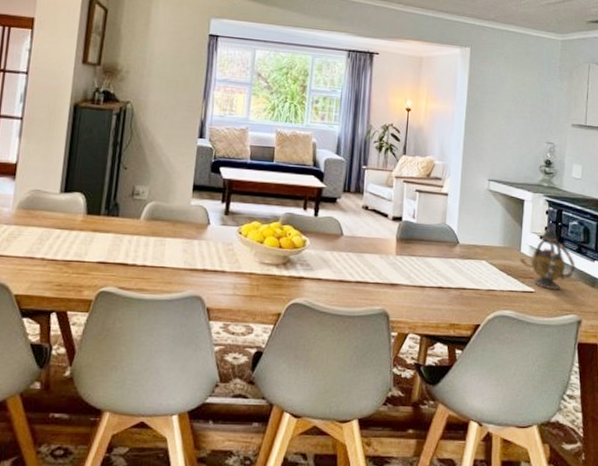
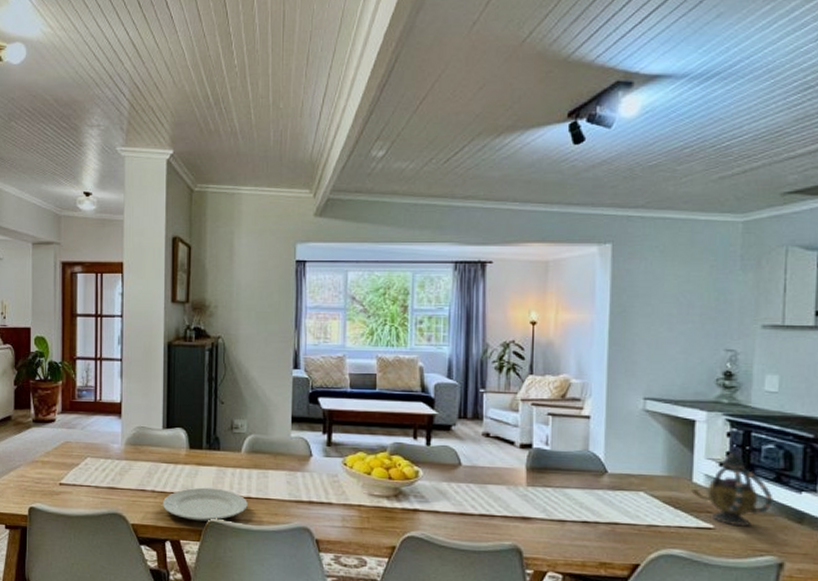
plate: none [51,255,142,291] -> present [162,487,248,522]

